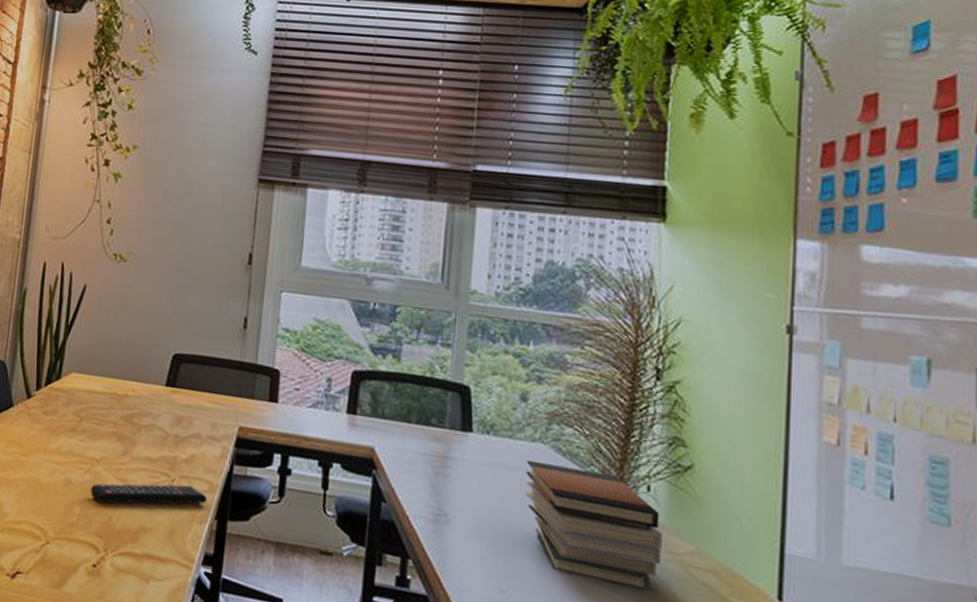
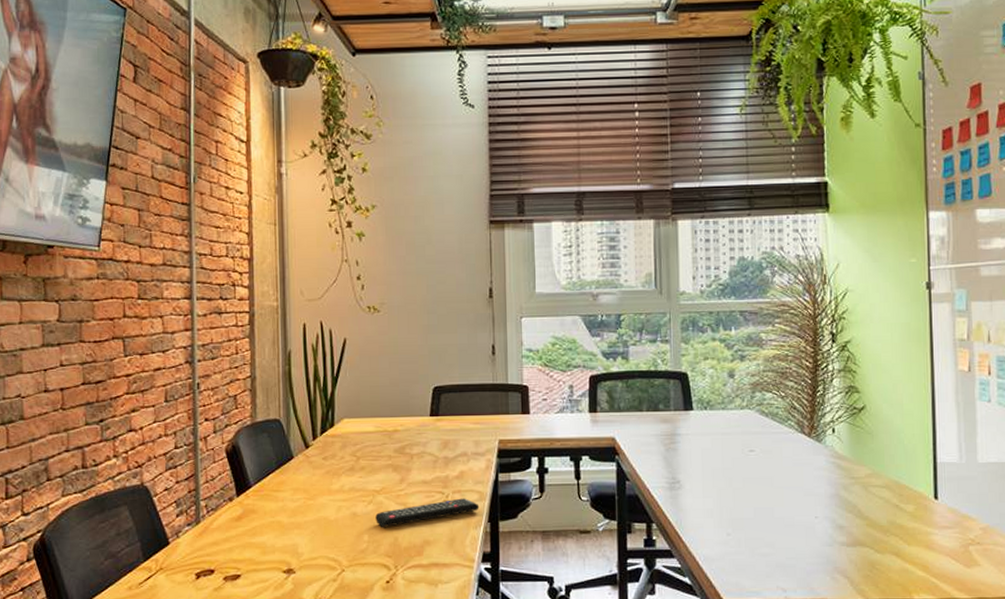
book stack: present [525,459,664,591] -> none [738,424,848,512]

